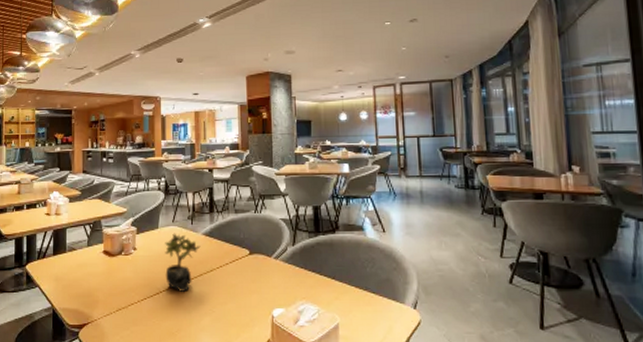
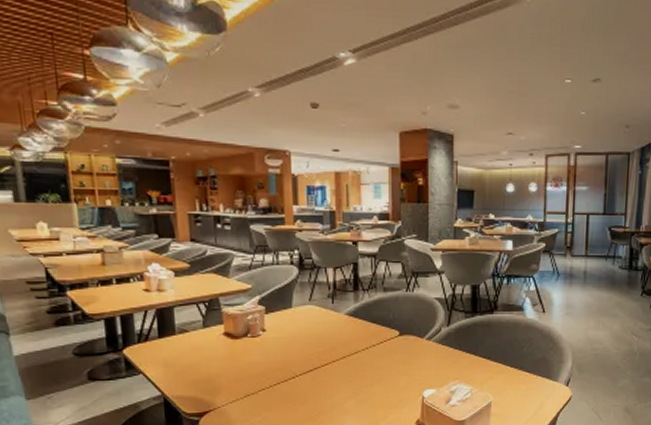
succulent plant: present [165,233,201,292] -> none [300,313,343,375]

